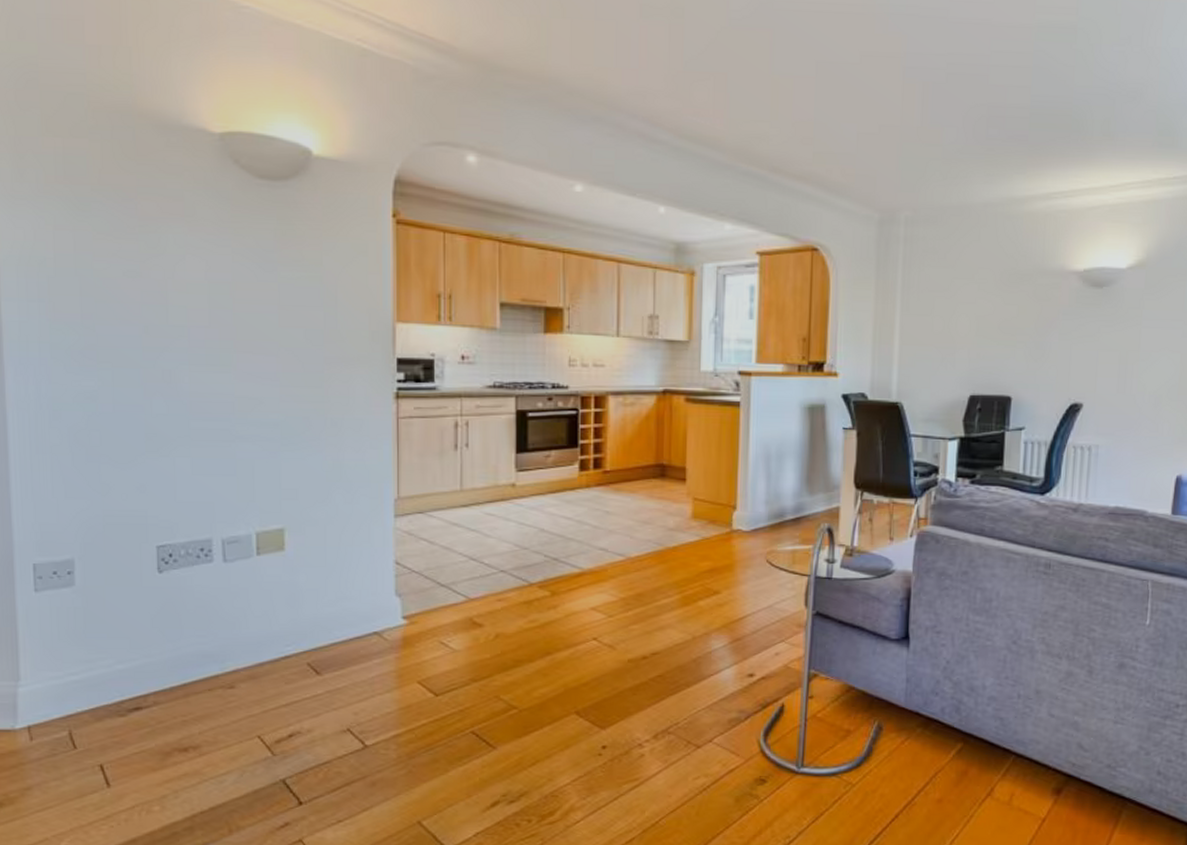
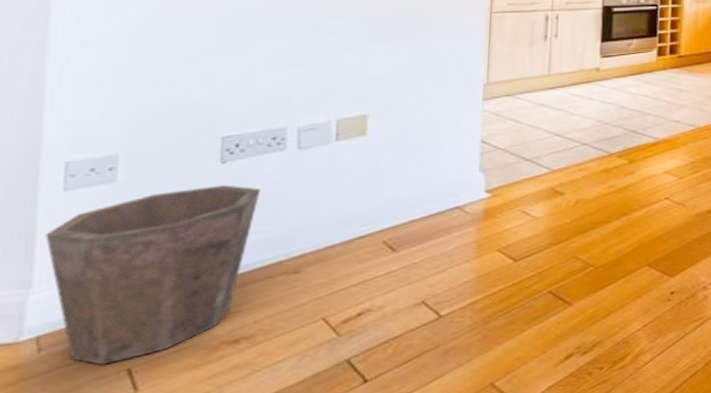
waste bin: none [25,595,195,759] -> present [45,185,261,365]

